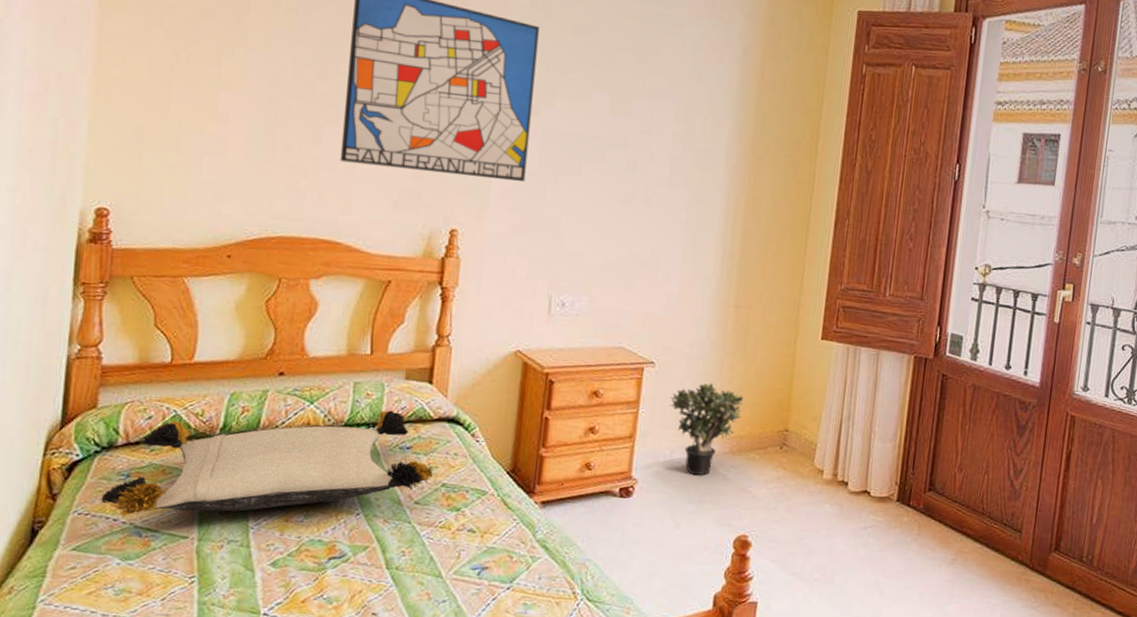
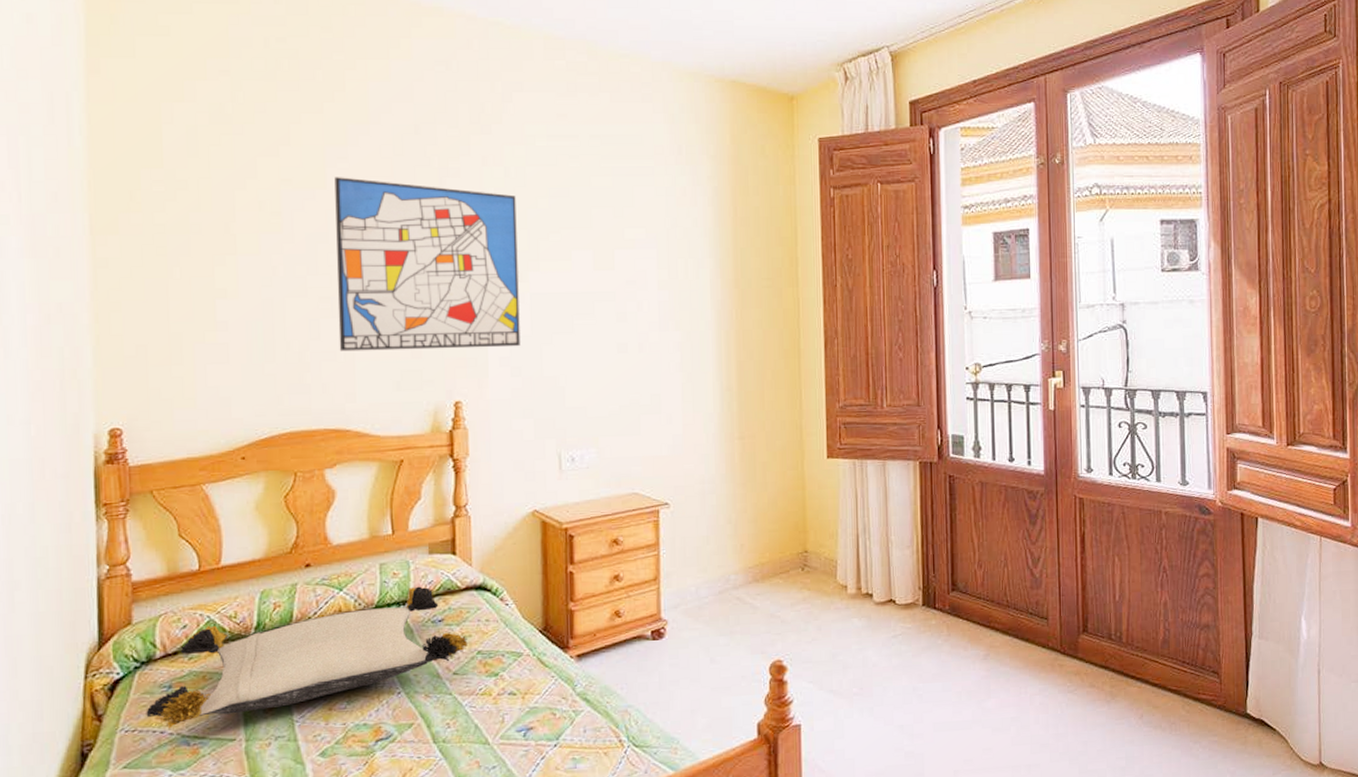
potted plant: present [669,383,743,476] -> none [688,515,761,608]

